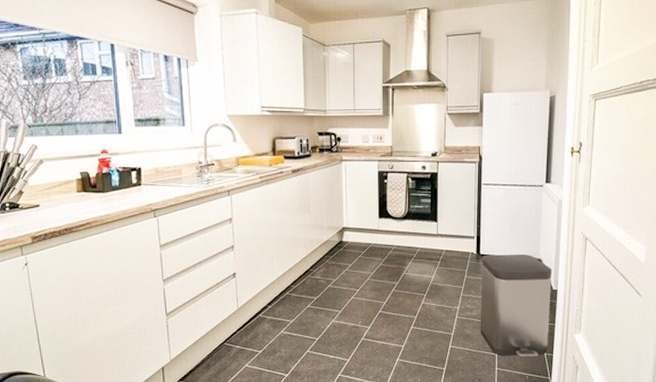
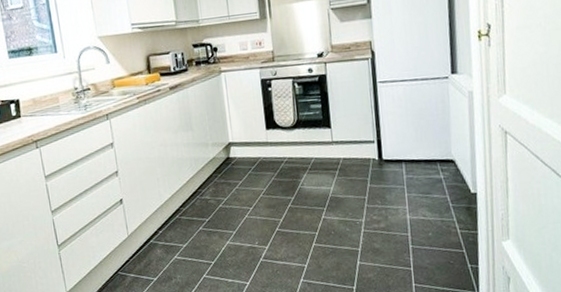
pedal bin: present [480,254,552,358] -> none [385,155,472,271]

